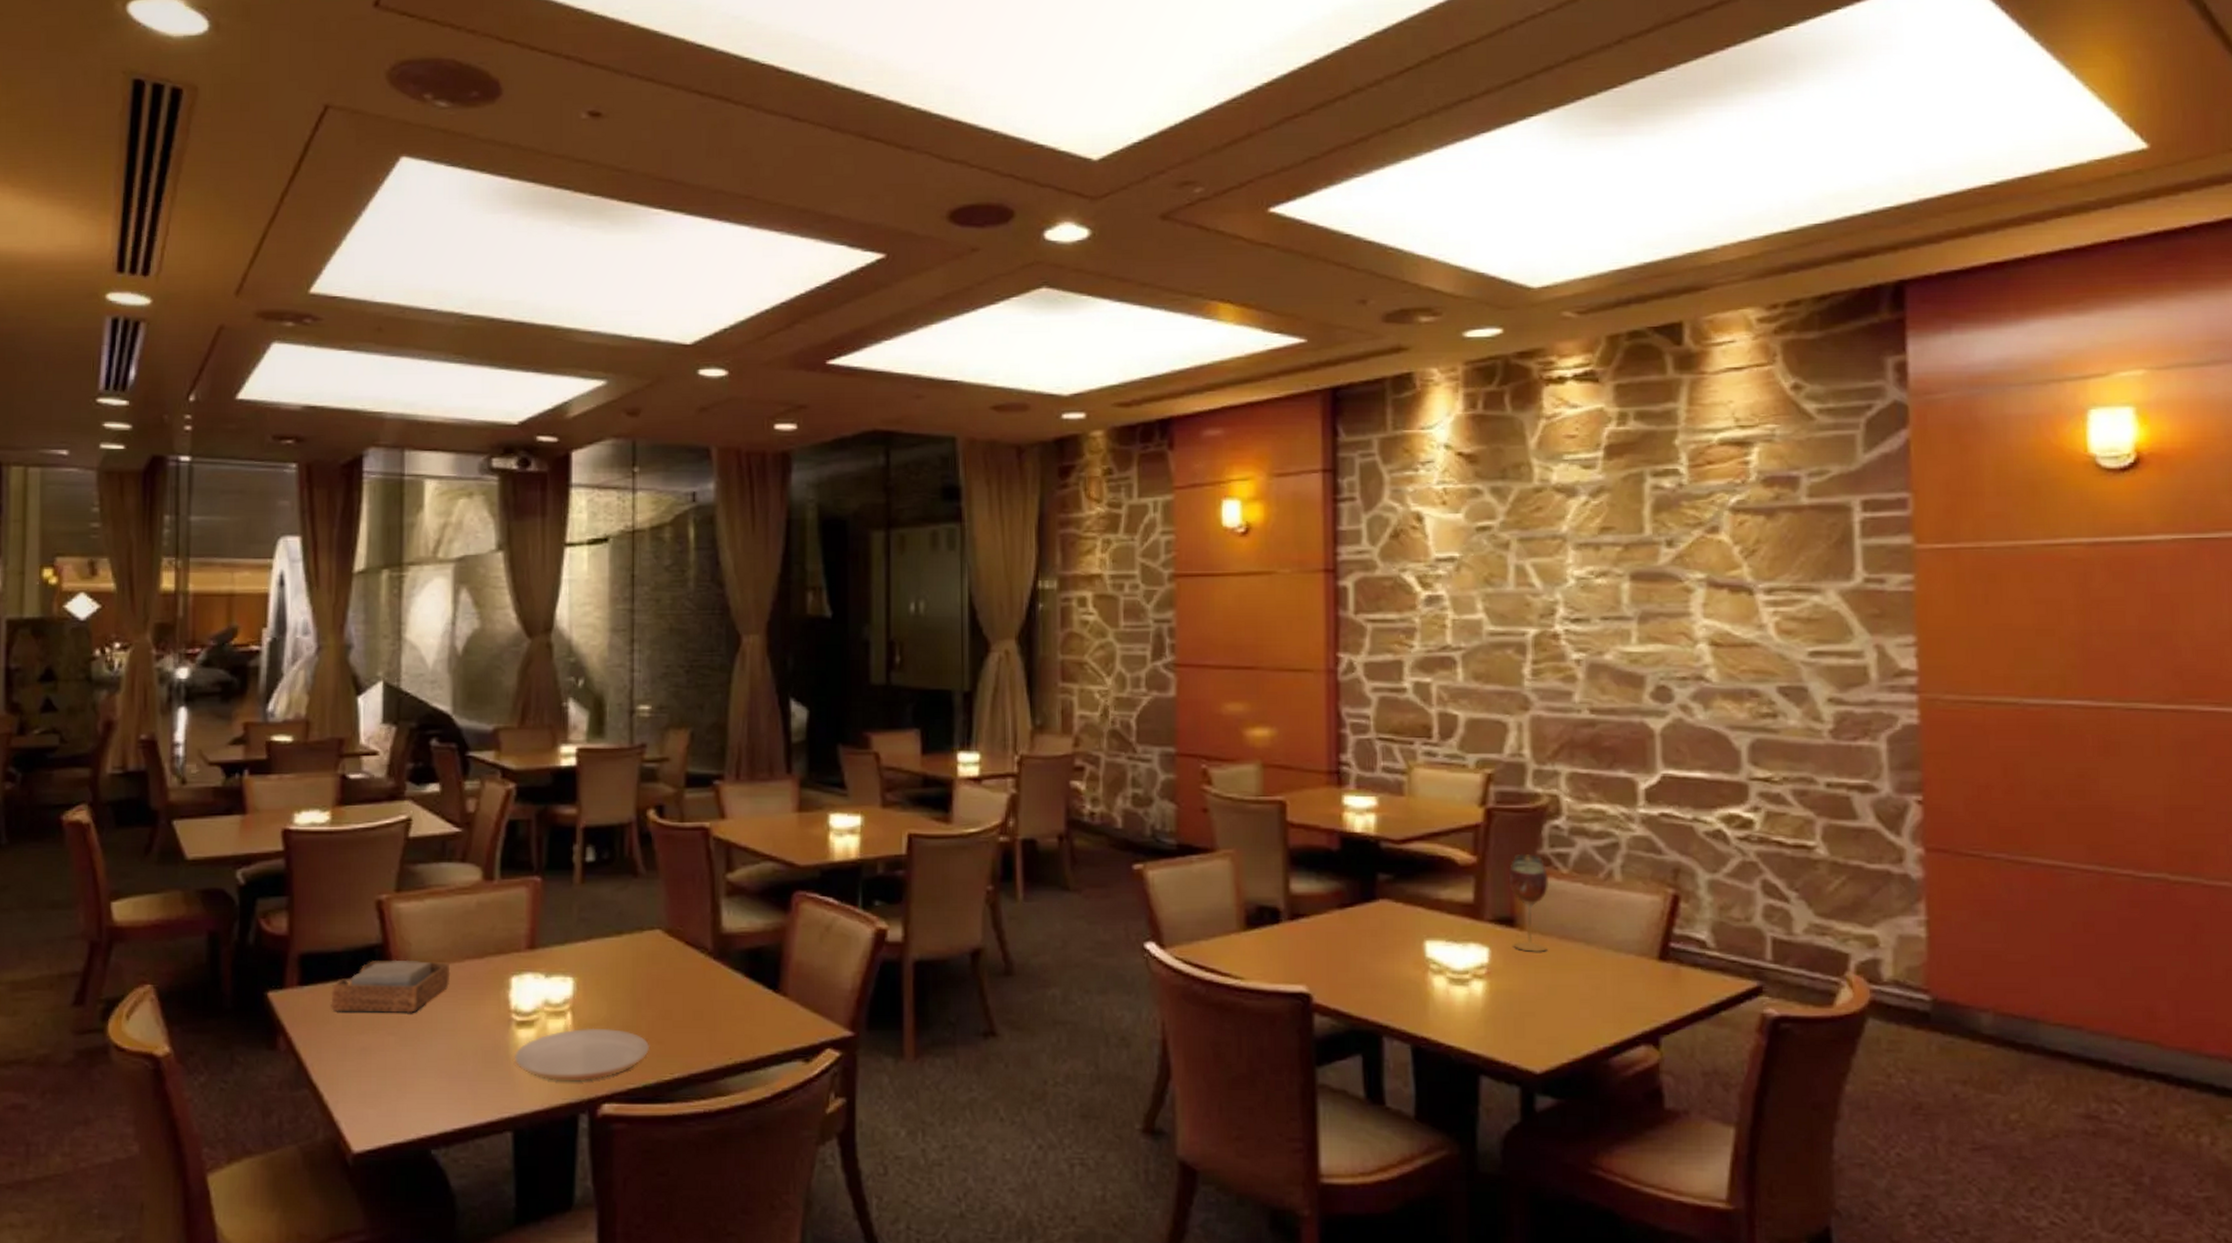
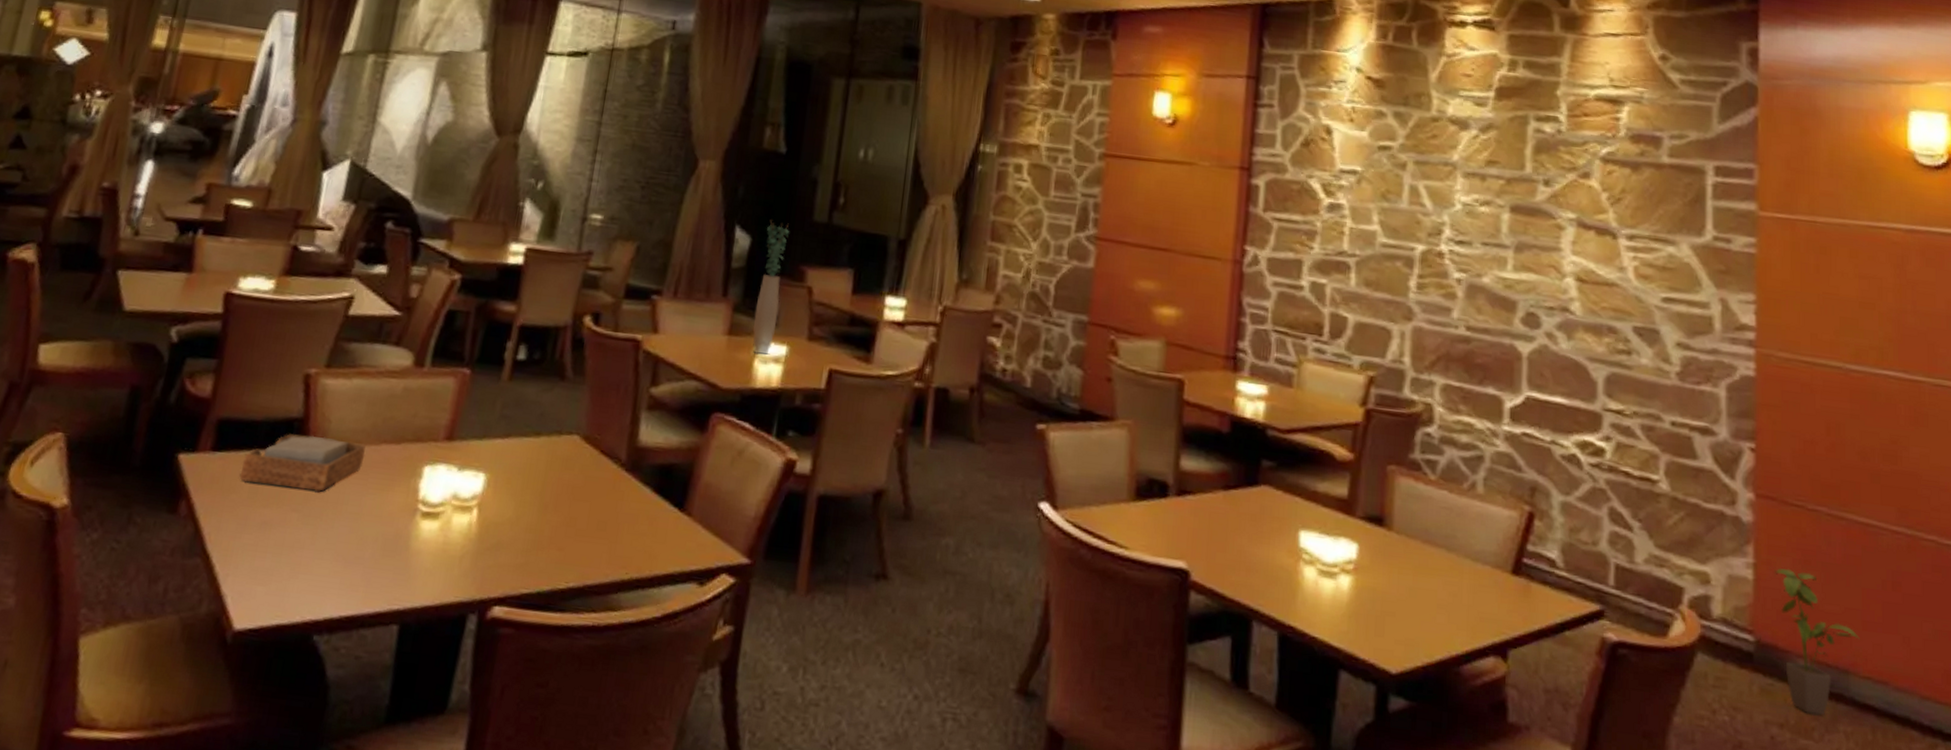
plate: present [515,1028,650,1081] -> none [413,526,550,580]
vase: none [822,688,848,827] -> present [752,220,790,355]
wineglass: present [1508,853,1548,953] -> none [1381,455,1417,555]
house plant: none [1951,921,2049,1068] -> present [1775,568,1860,716]

